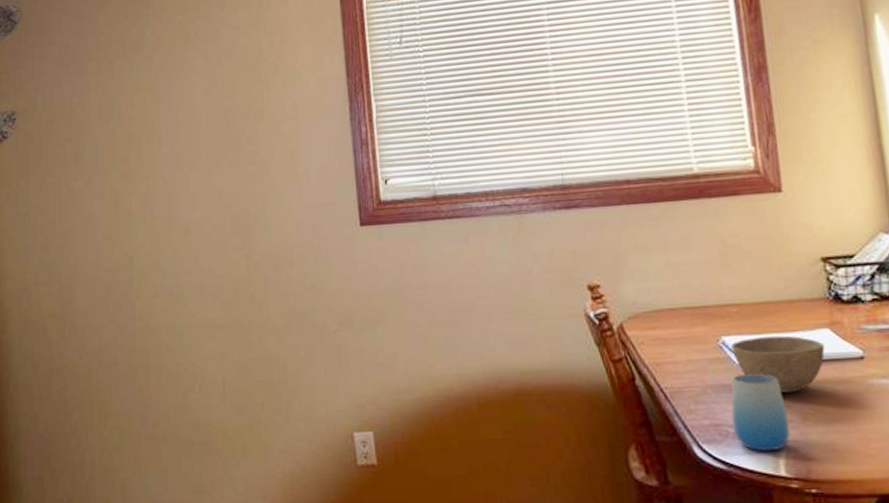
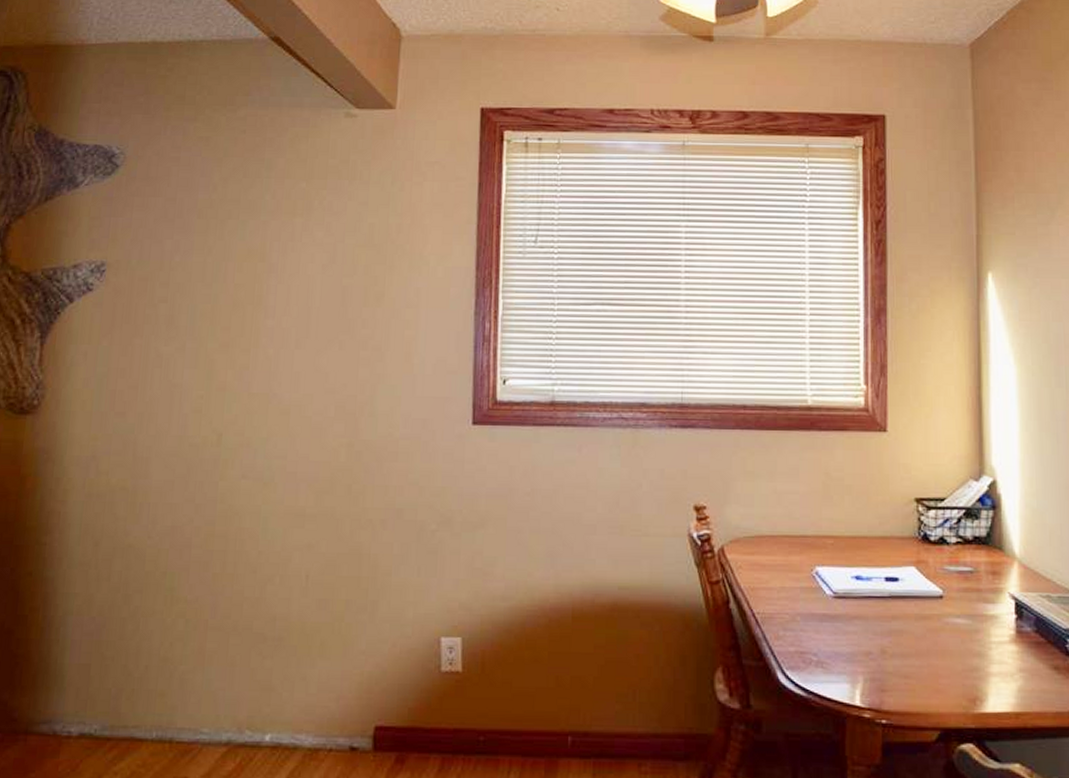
bowl: present [731,335,825,393] -> none [824,569,910,626]
cup: present [731,373,791,452] -> none [817,604,869,682]

